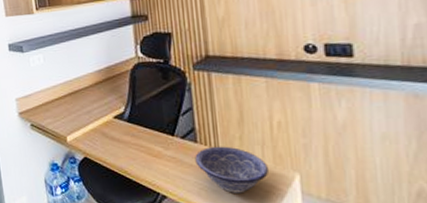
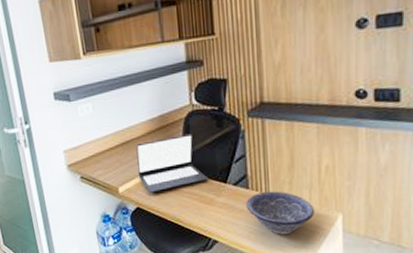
laptop: none [84,85,156,143] -> present [136,133,209,193]

